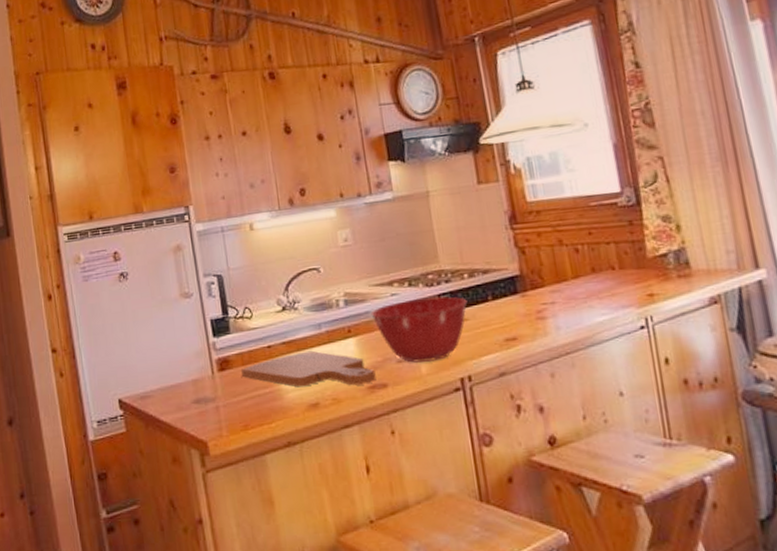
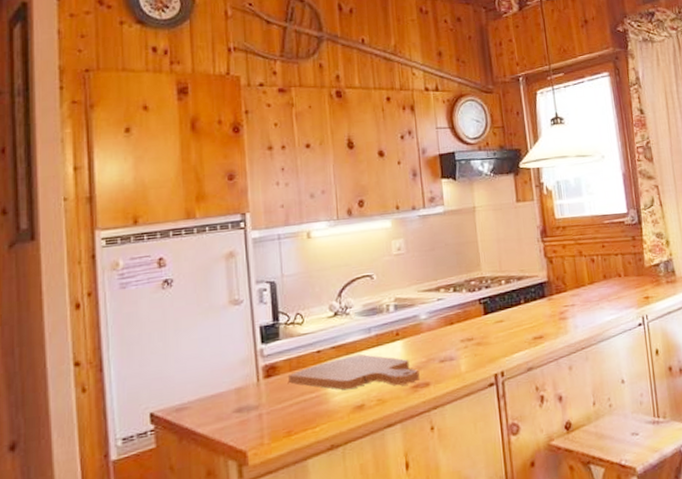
mixing bowl: present [370,296,468,363] -> none [418,300,503,362]

